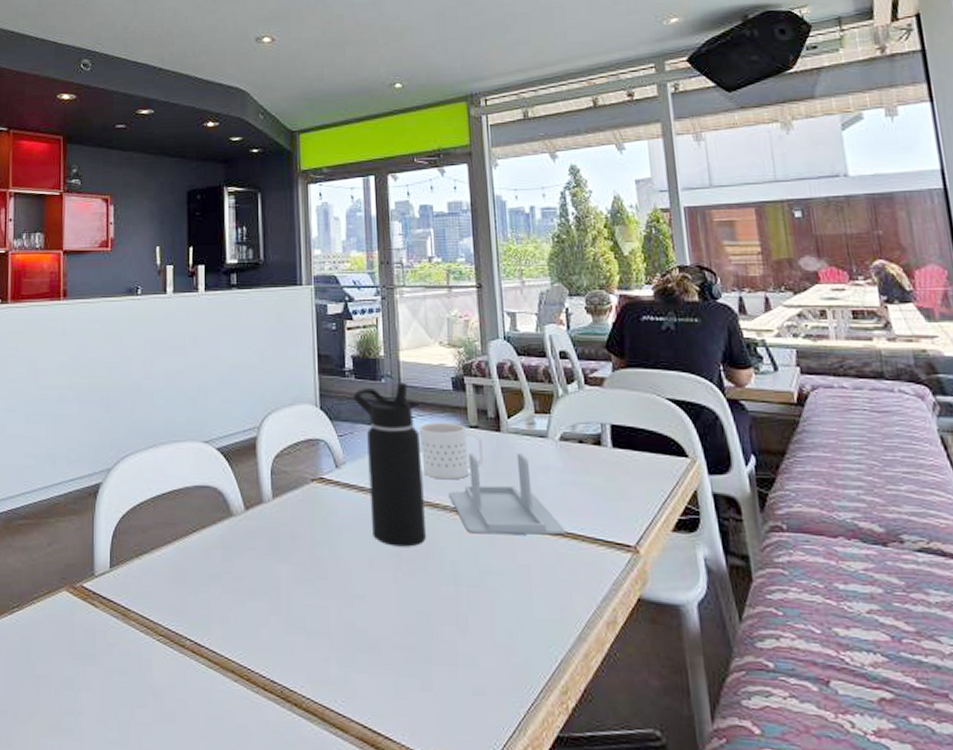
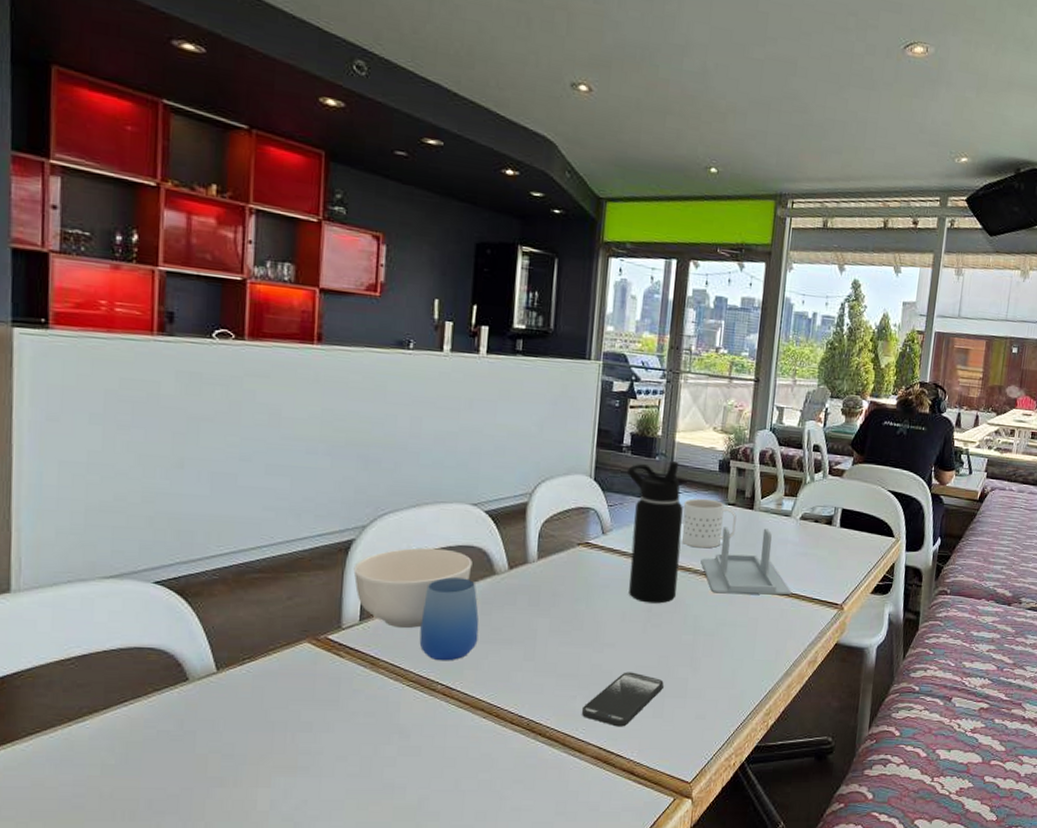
bowl: none [102,489,209,576] -> present [353,547,473,628]
cup: none [166,520,222,614] -> present [419,577,479,661]
smartphone: none [339,630,428,701] -> present [582,672,664,727]

